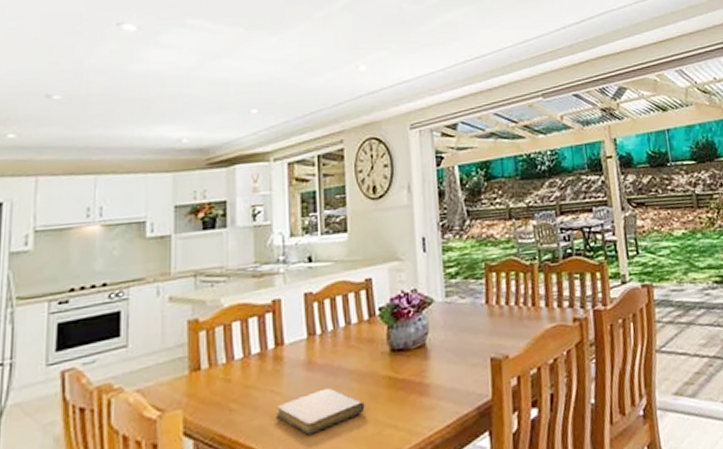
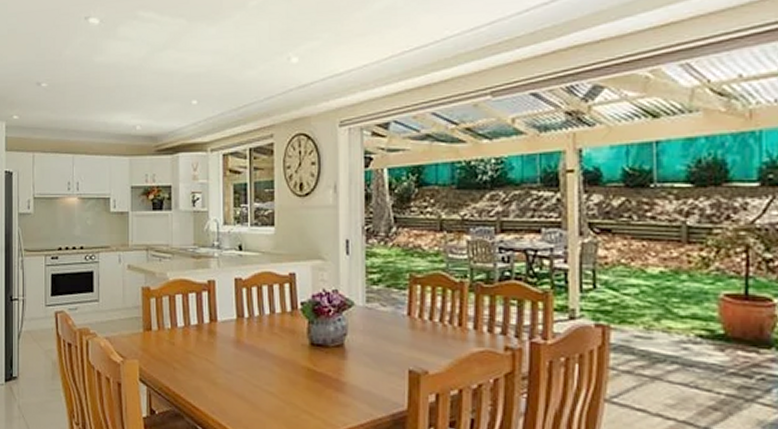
notebook: present [275,387,365,435] -> none [209,366,285,404]

